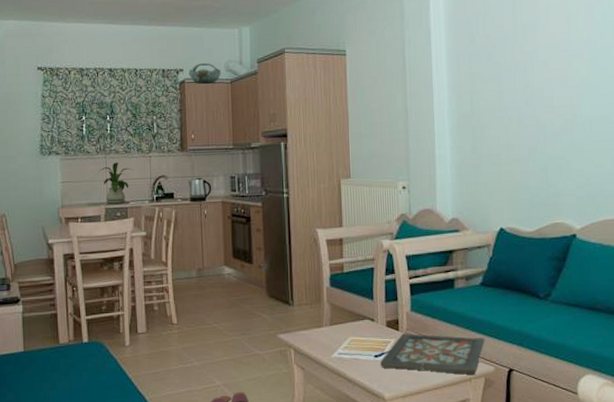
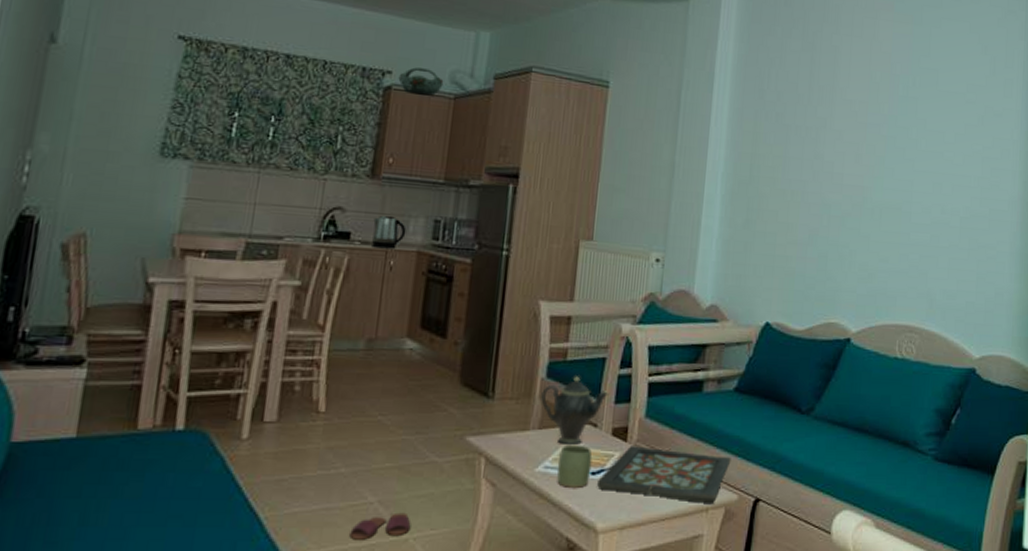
house plant: present [99,162,134,205] -> none [246,181,299,239]
teapot: none [328,283,381,337] -> present [541,376,611,446]
mug: none [348,335,374,368] -> present [557,444,593,488]

